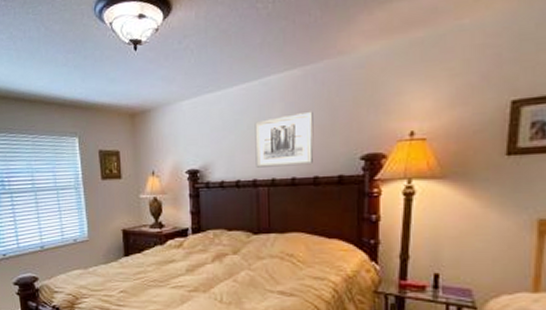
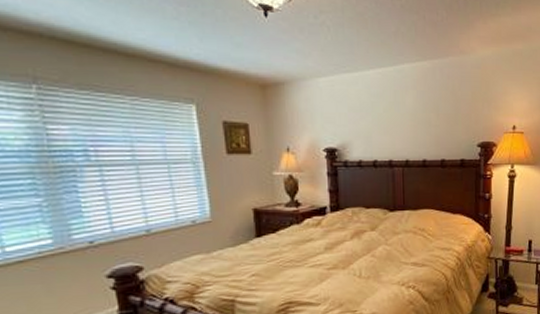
wall art: present [254,111,314,168] -> none [390,101,441,149]

